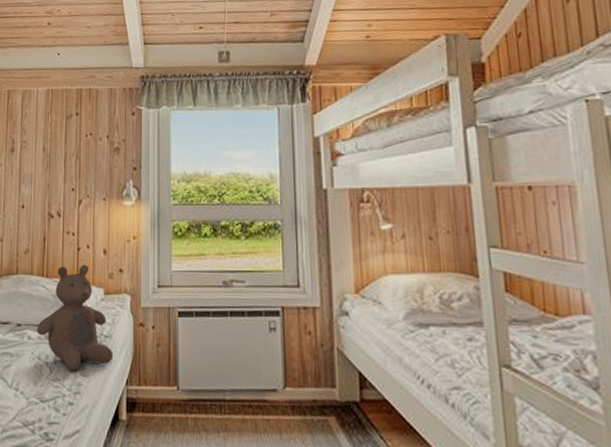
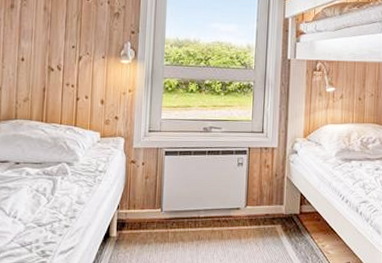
bear: present [37,264,114,372] -> none [35,112,107,200]

